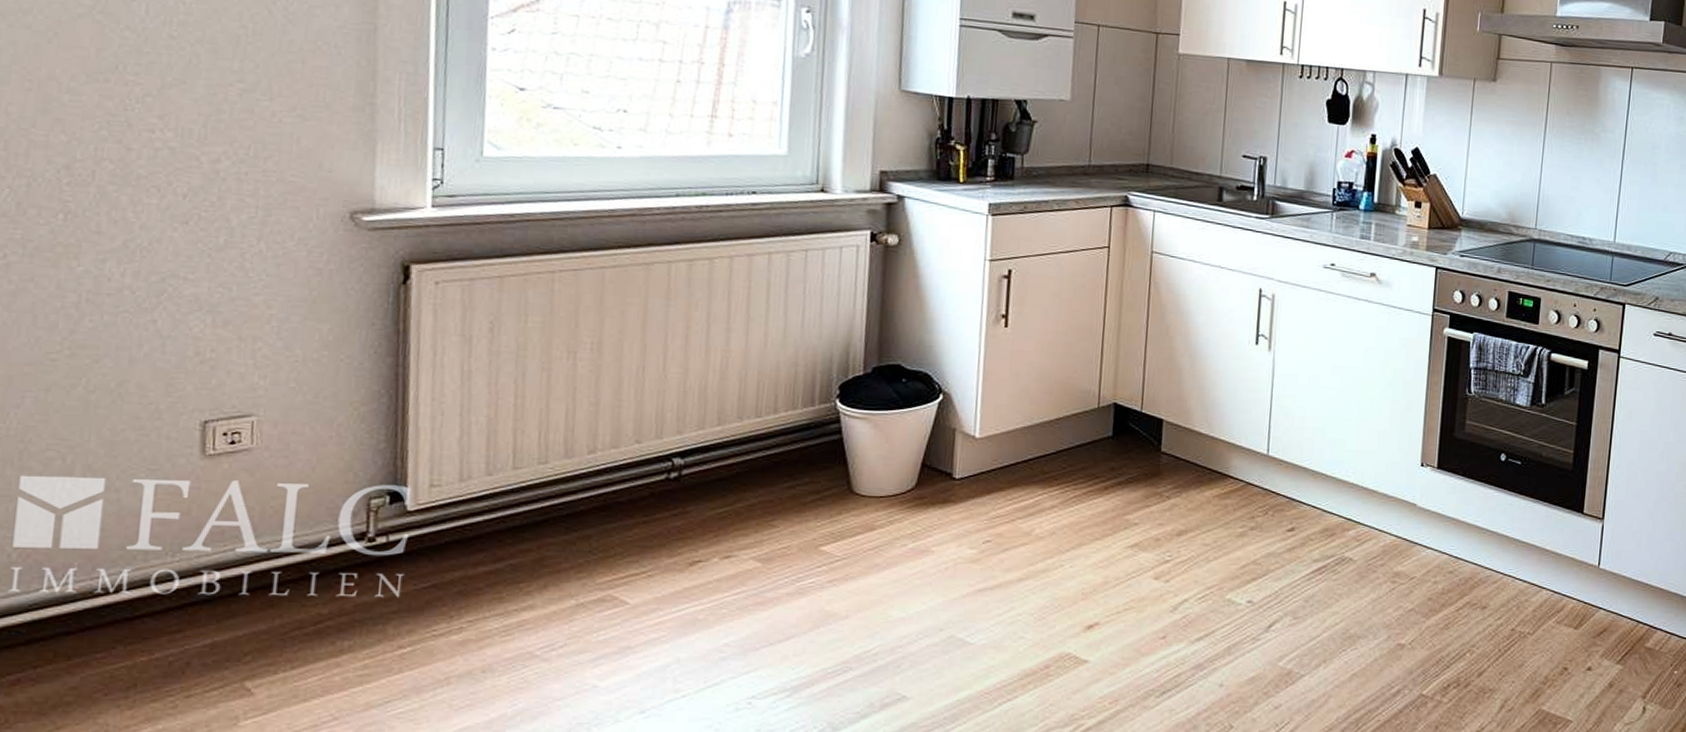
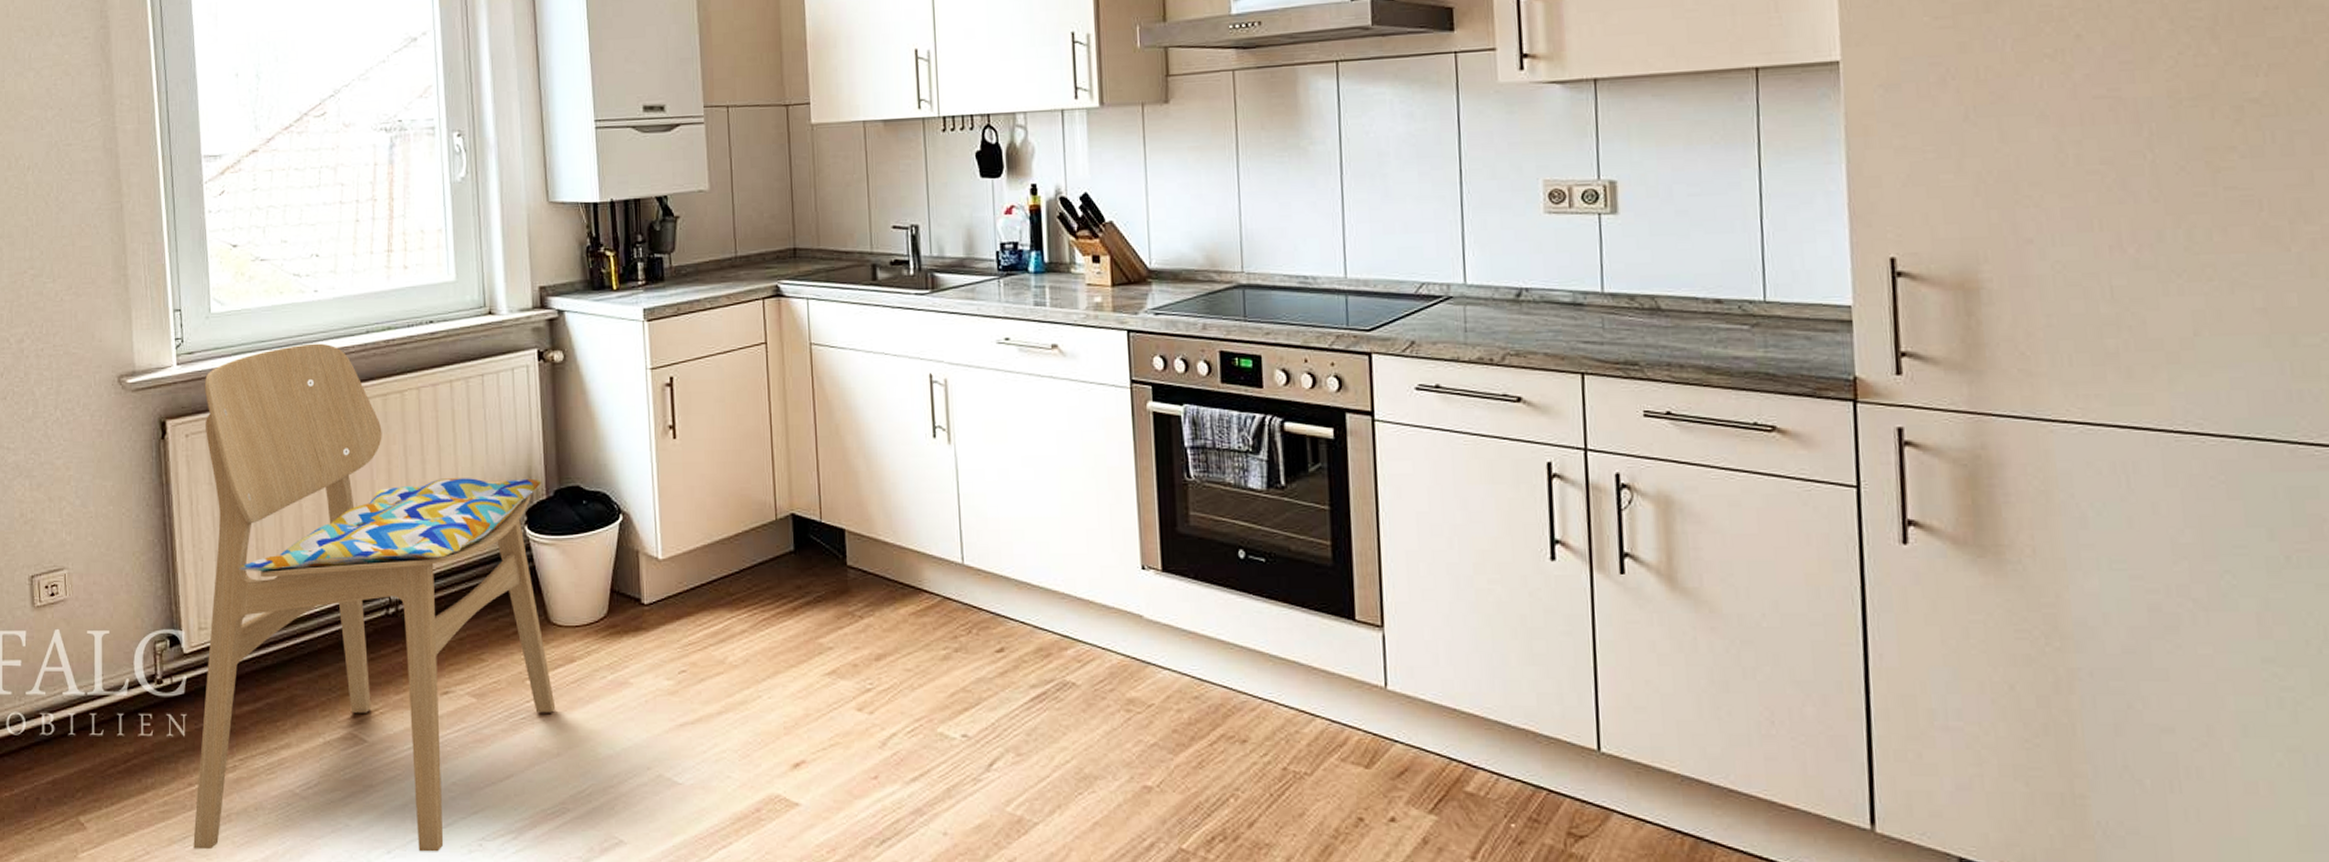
dining chair: none [397,200,860,714] -> present [193,343,556,852]

